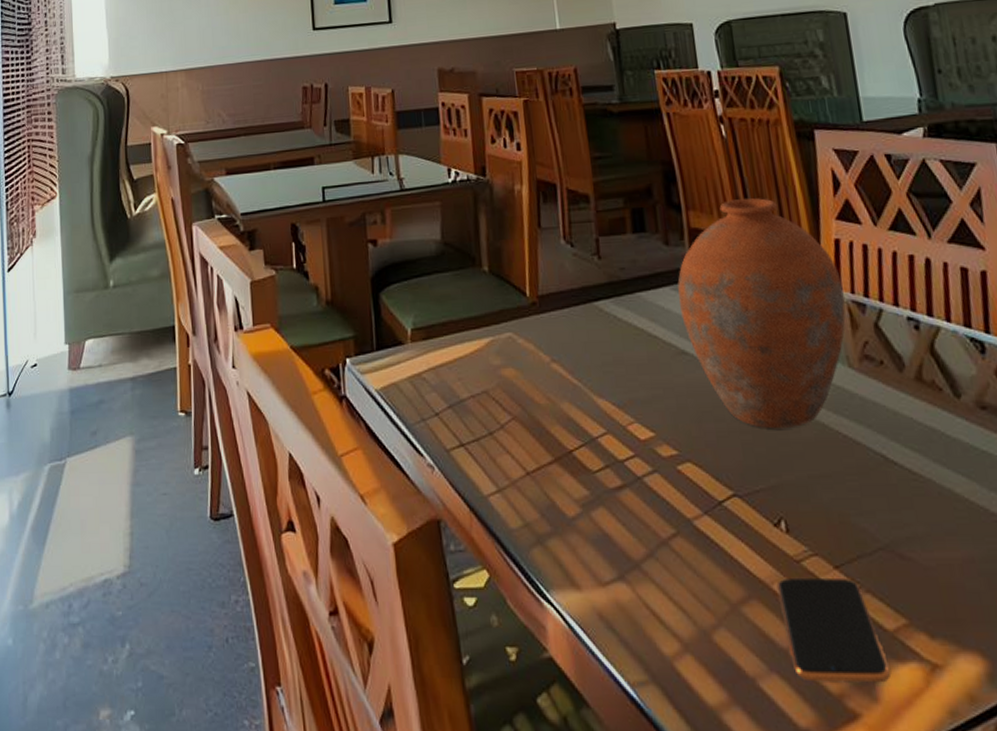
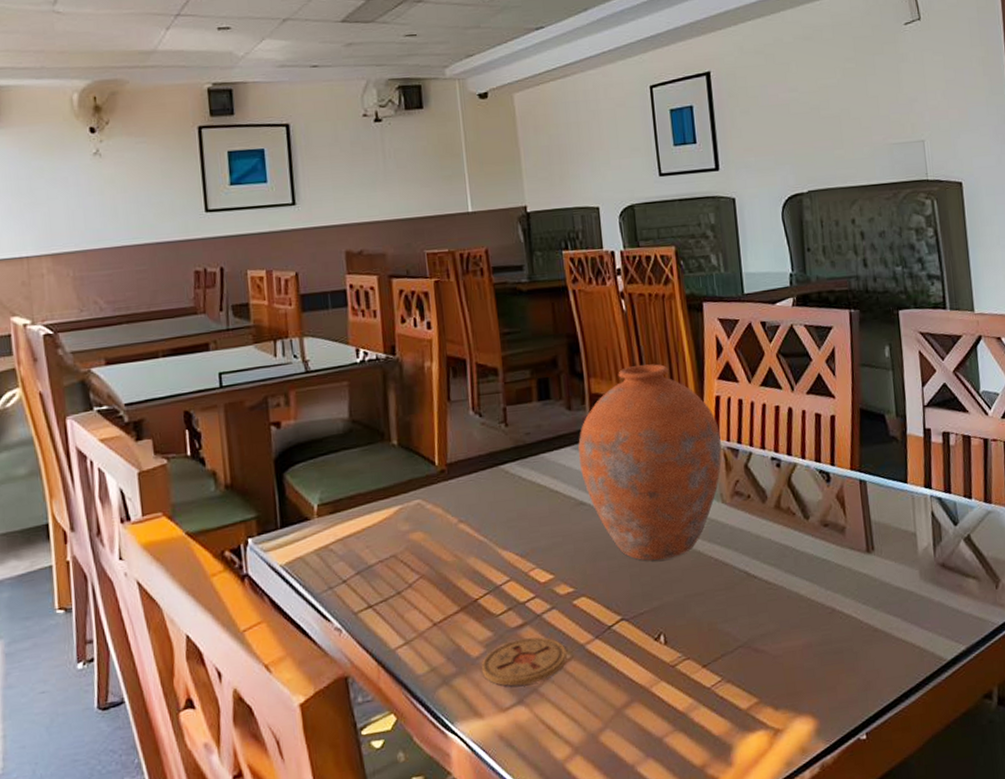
coaster: none [577,503,673,558] -> present [481,637,568,686]
smartphone: present [776,579,891,683] -> none [655,674,743,760]

